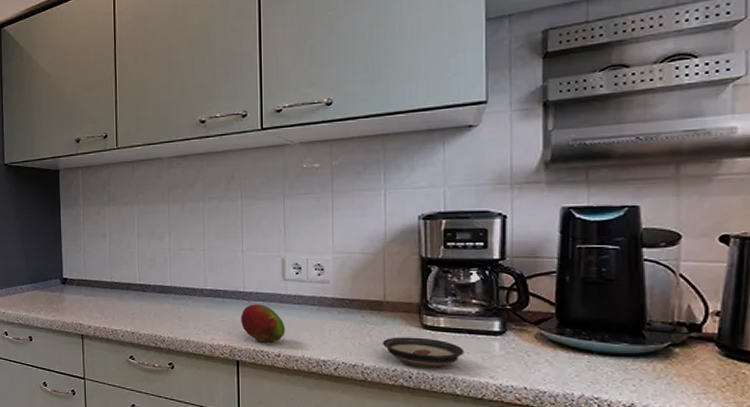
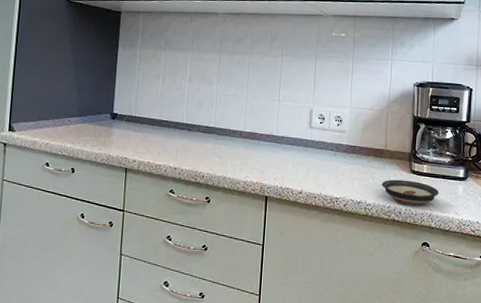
fruit: present [241,304,286,343] -> none [272,147,308,181]

